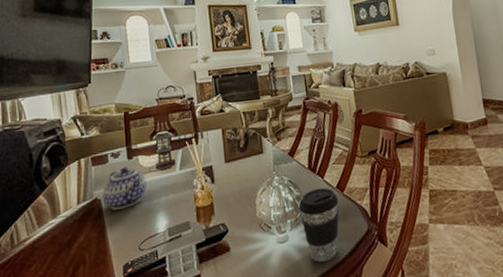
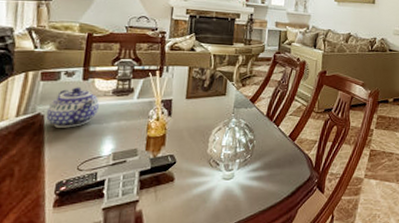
coffee cup: present [298,187,339,262] -> none [249,135,289,200]

